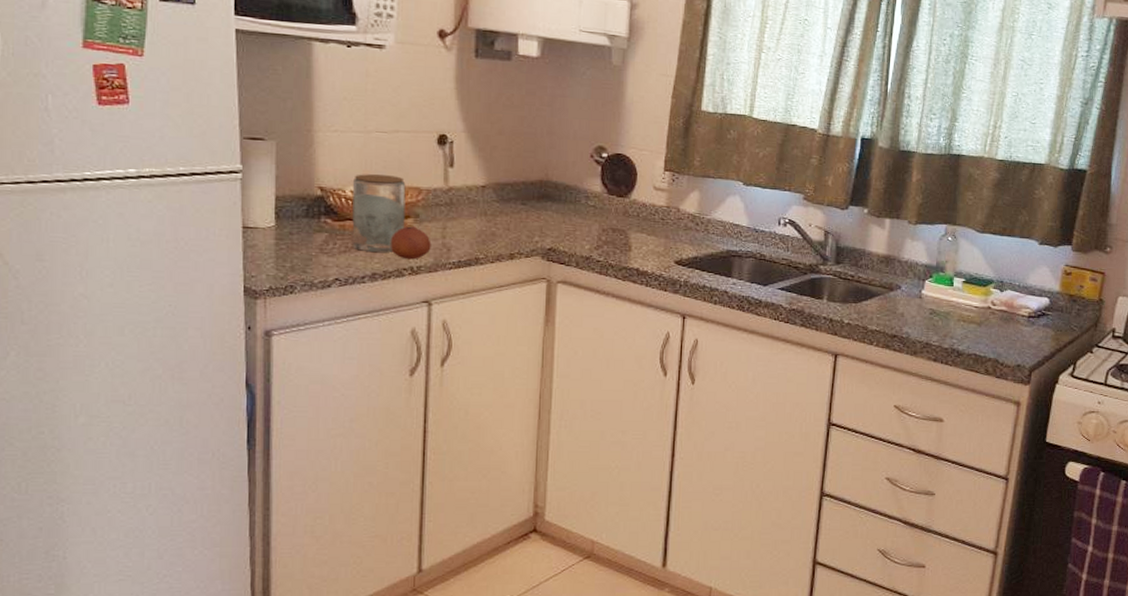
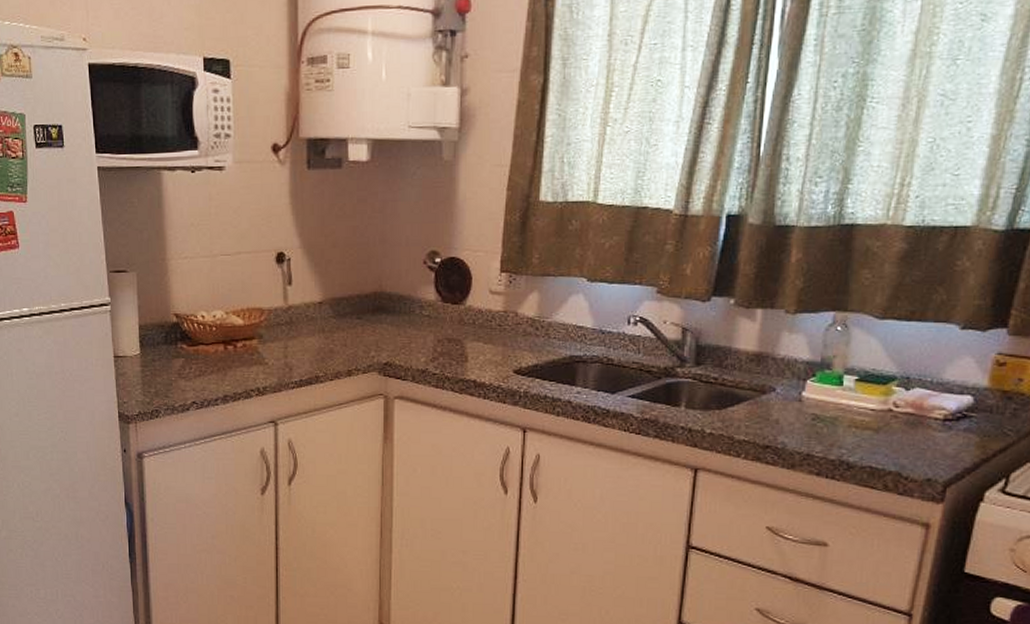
jar: present [351,174,406,252] -> none [202,298,250,374]
fruit: present [390,226,431,260] -> none [238,347,275,381]

